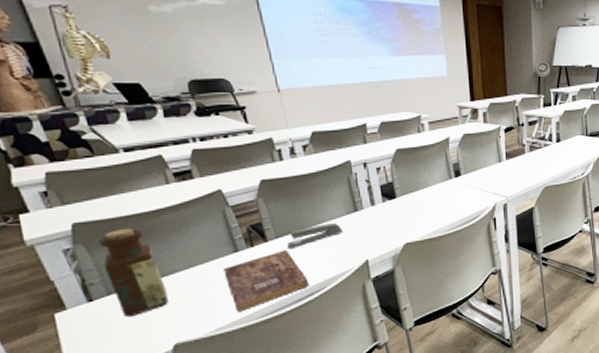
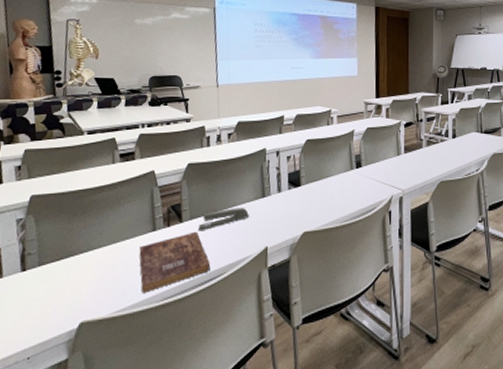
bottle: present [99,228,168,317] -> none [43,202,88,290]

